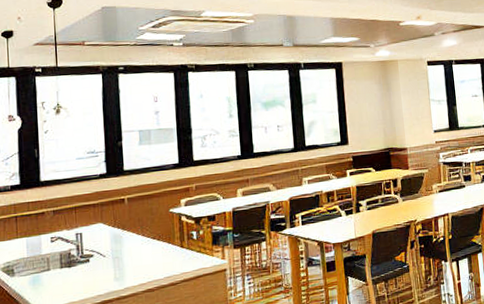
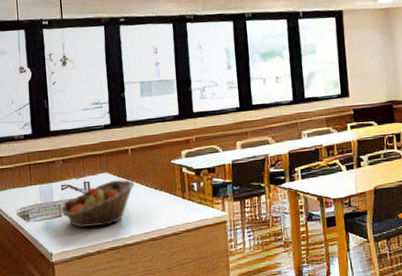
fruit basket: none [49,230,131,281] -> present [61,180,135,227]

